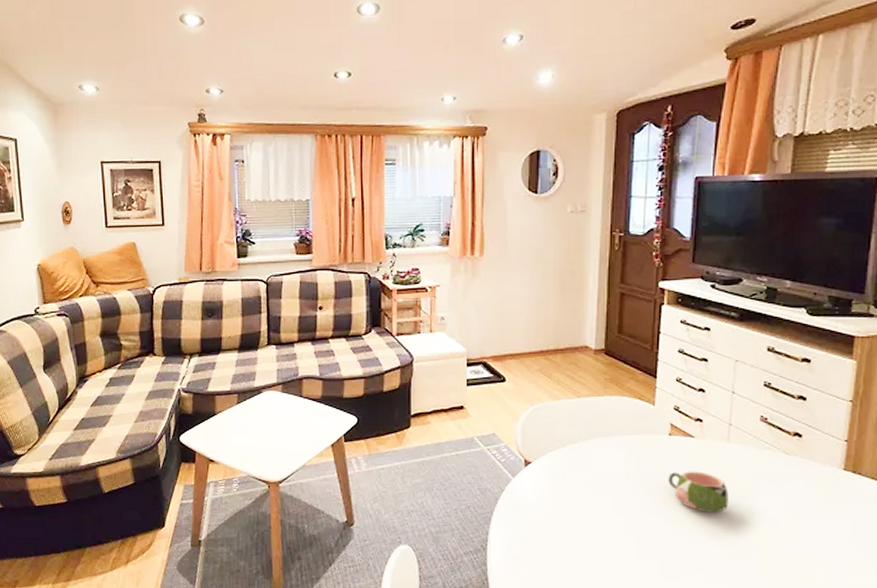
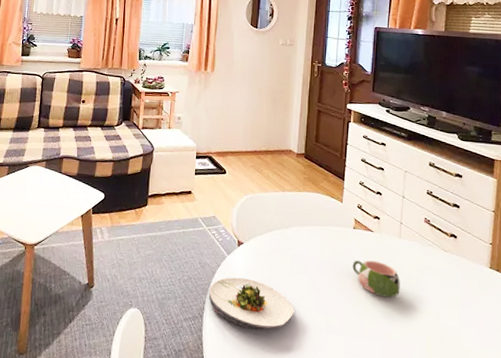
salad plate: none [492,502,597,561] -> present [208,277,295,331]

